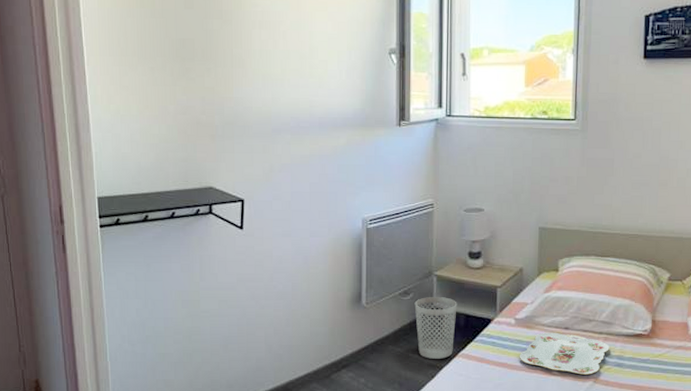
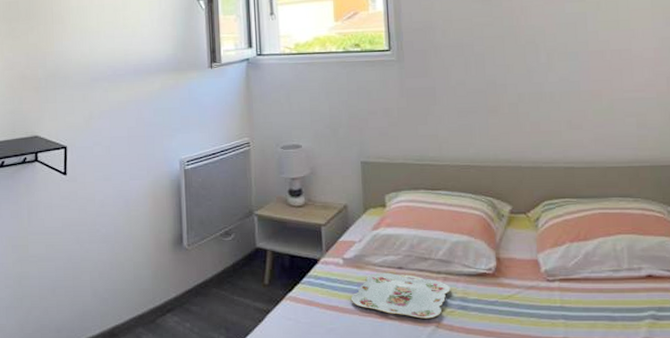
wastebasket: present [414,297,457,359] -> none [236,237,281,302]

